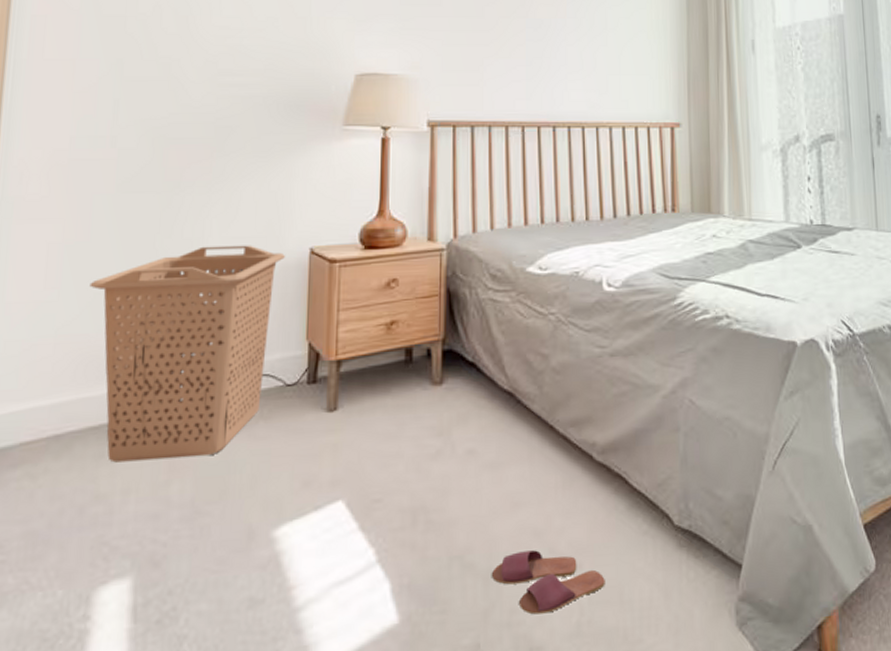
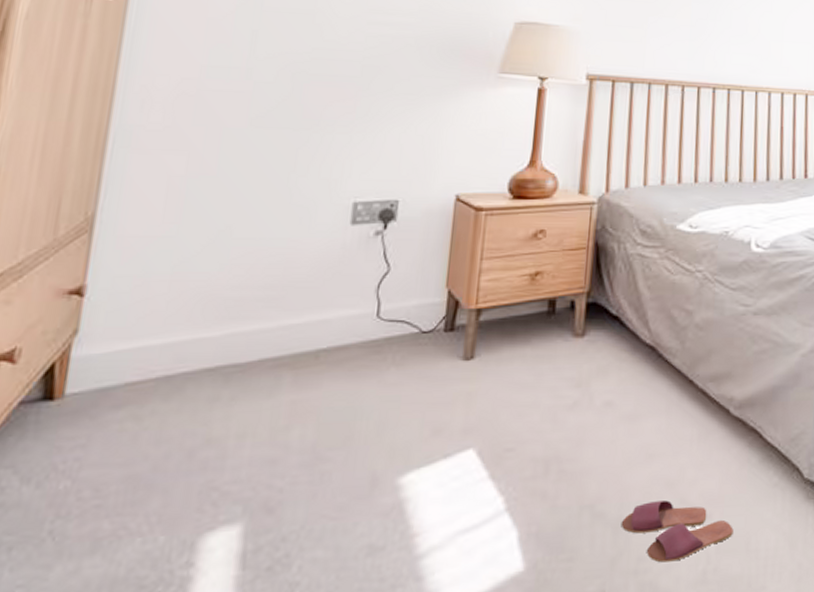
laundry basket: present [89,245,285,463] -> none [213,187,429,406]

